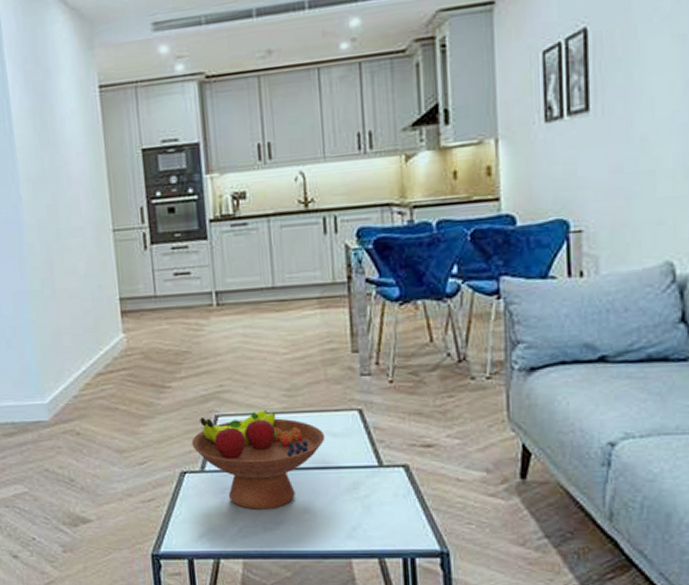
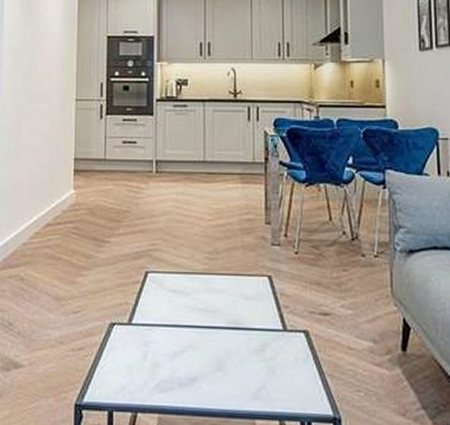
fruit bowl: present [191,410,326,510] -> none [123,269,239,366]

